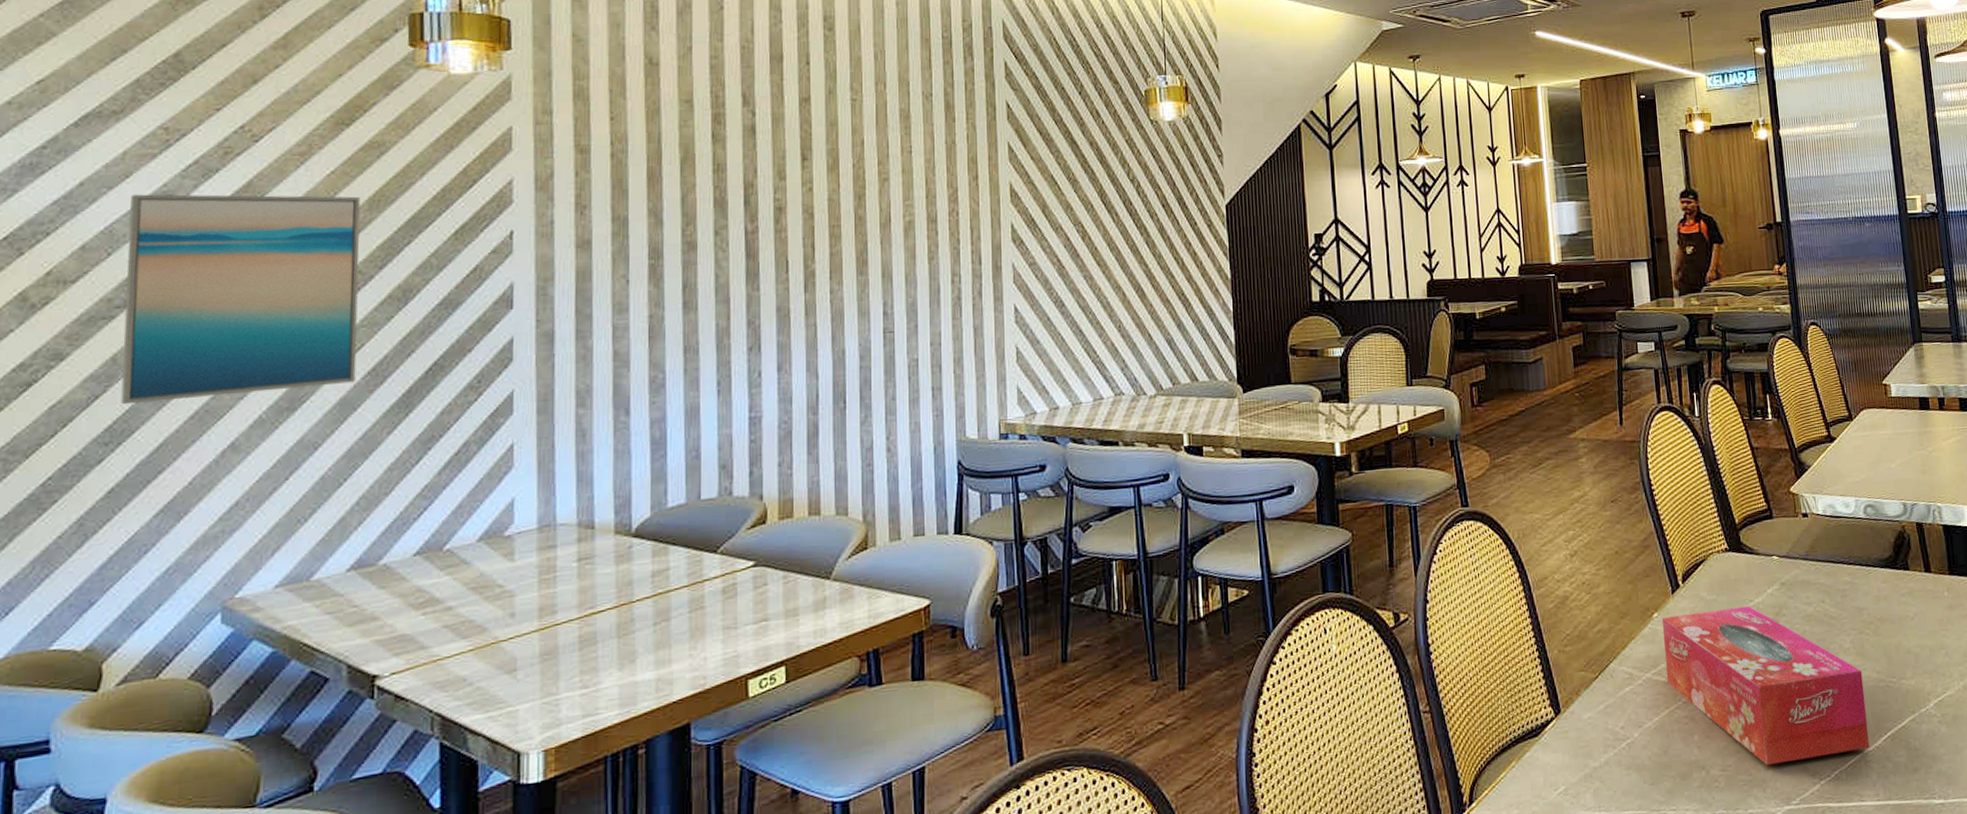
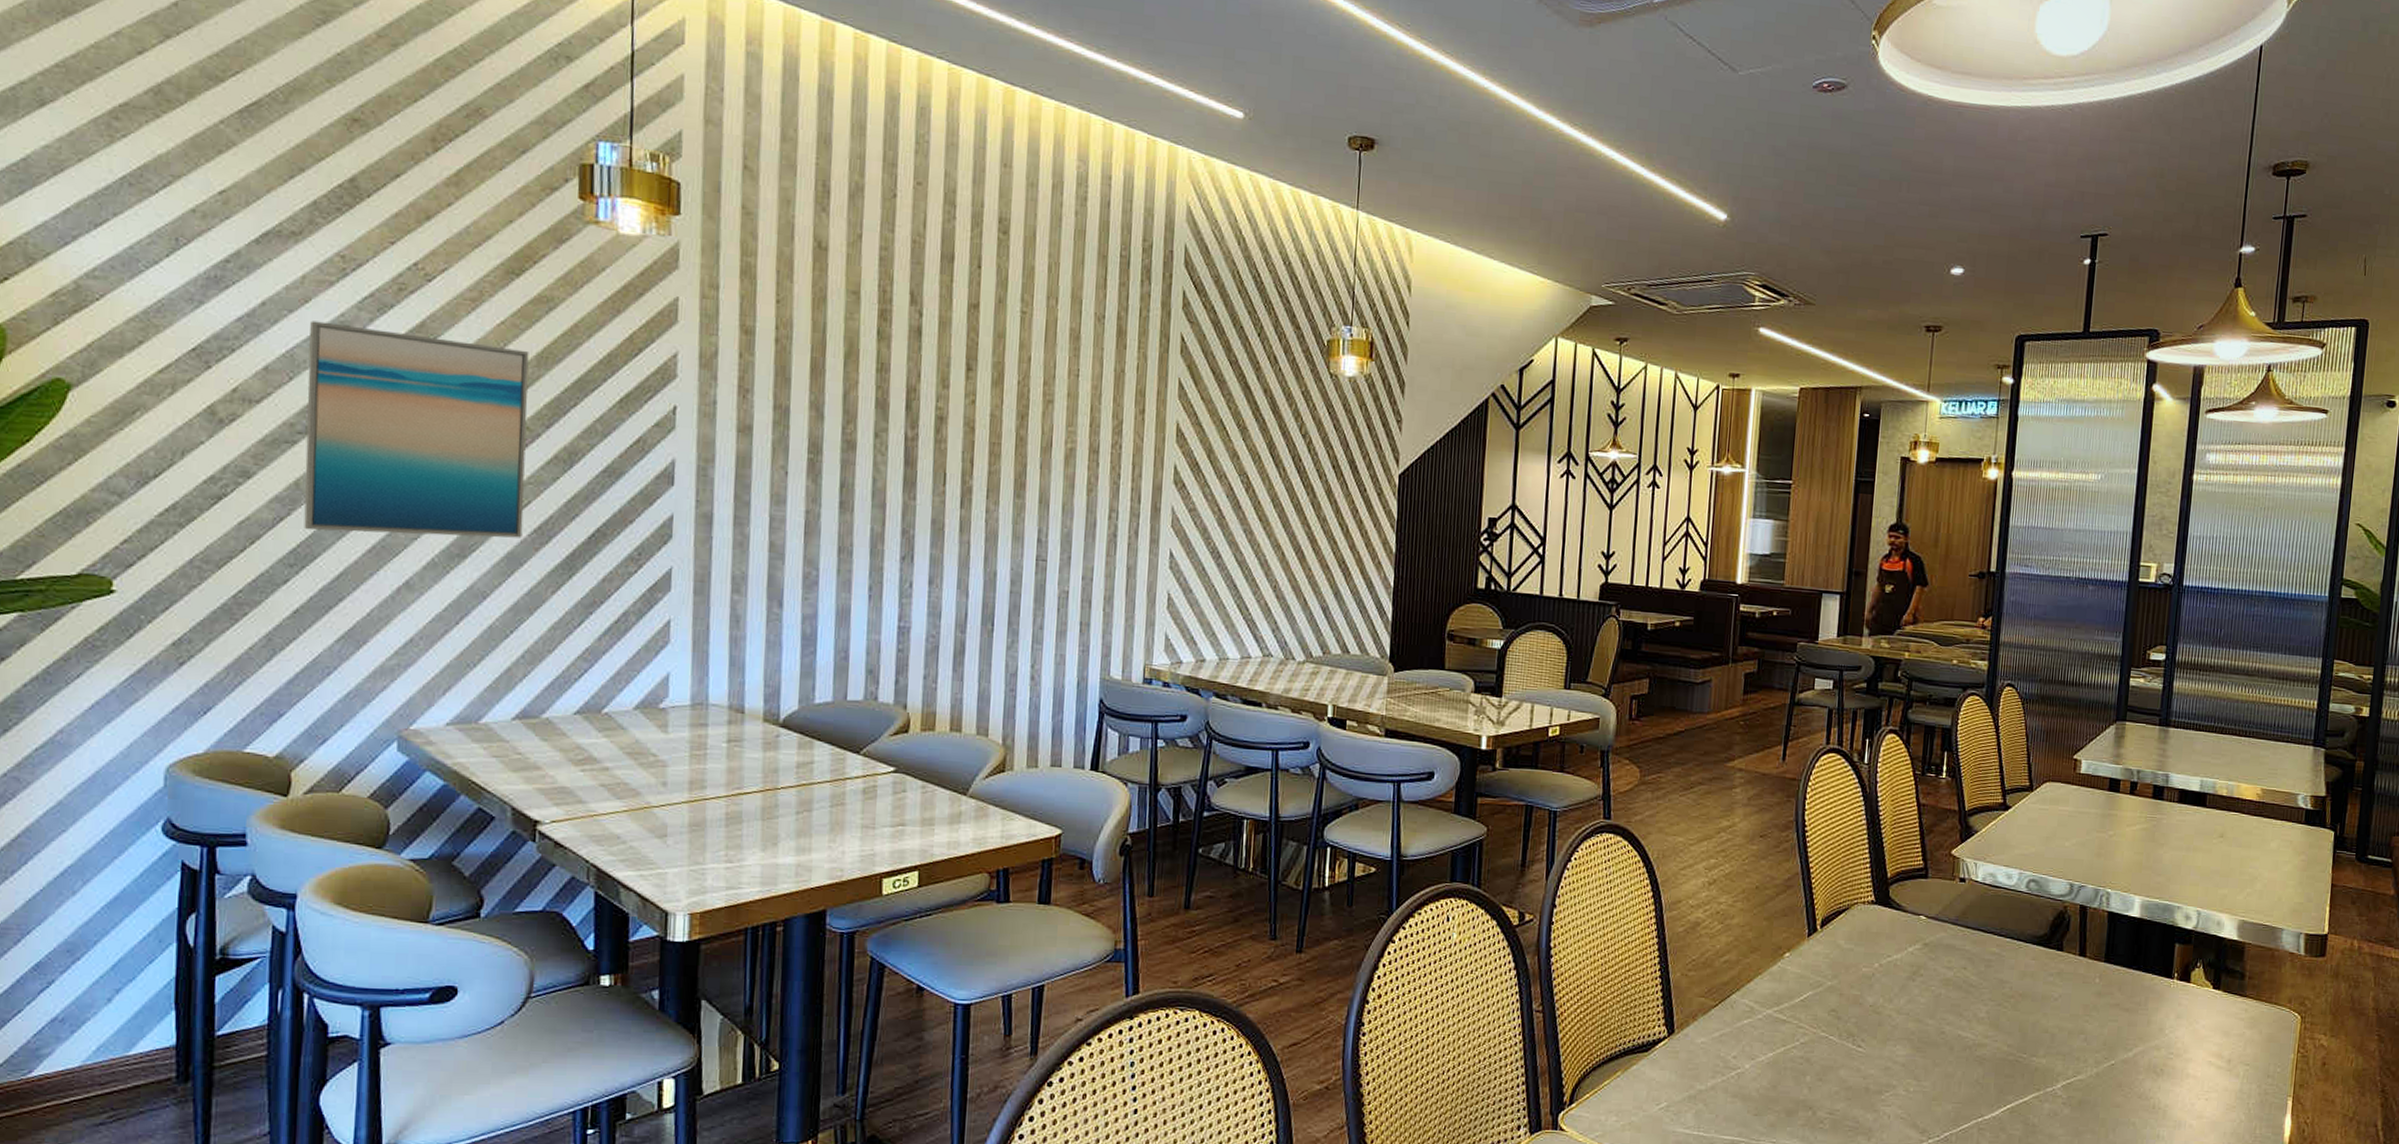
tissue box: present [1661,605,1870,766] -> none [1788,958,1993,1117]

